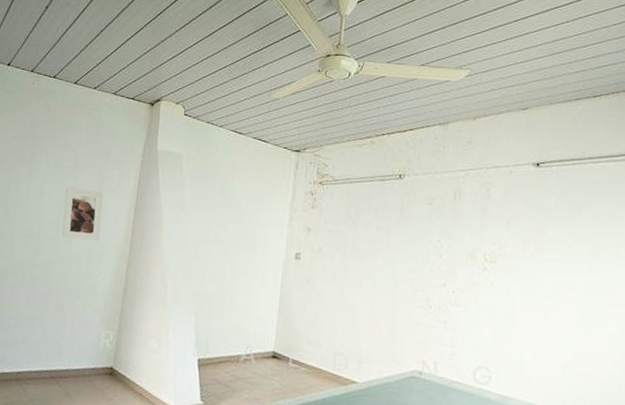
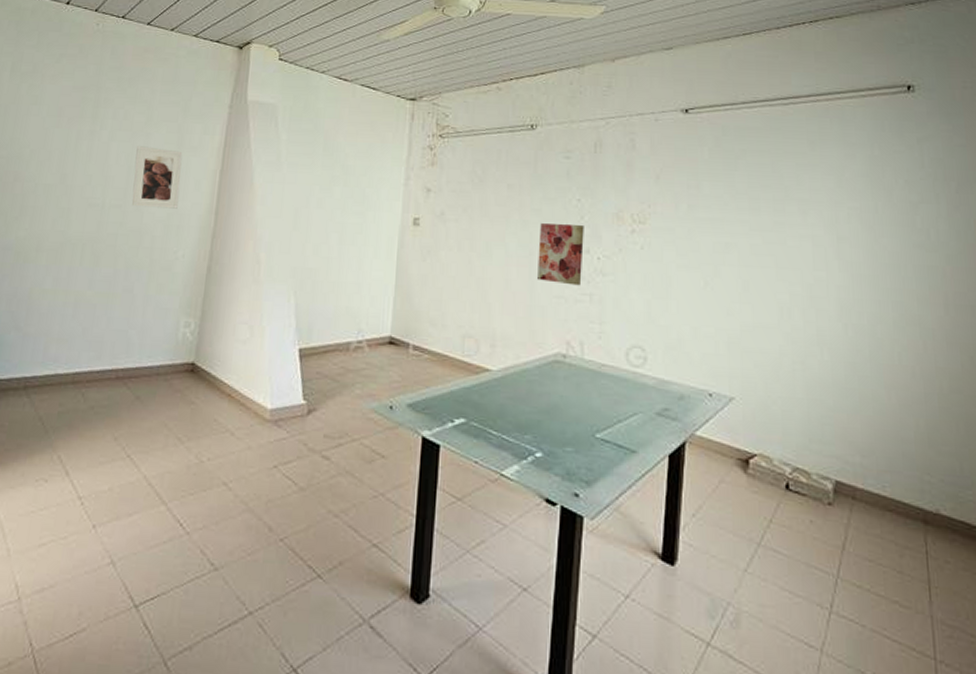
wall art: none [400,260,442,314] -> present [538,223,584,286]

